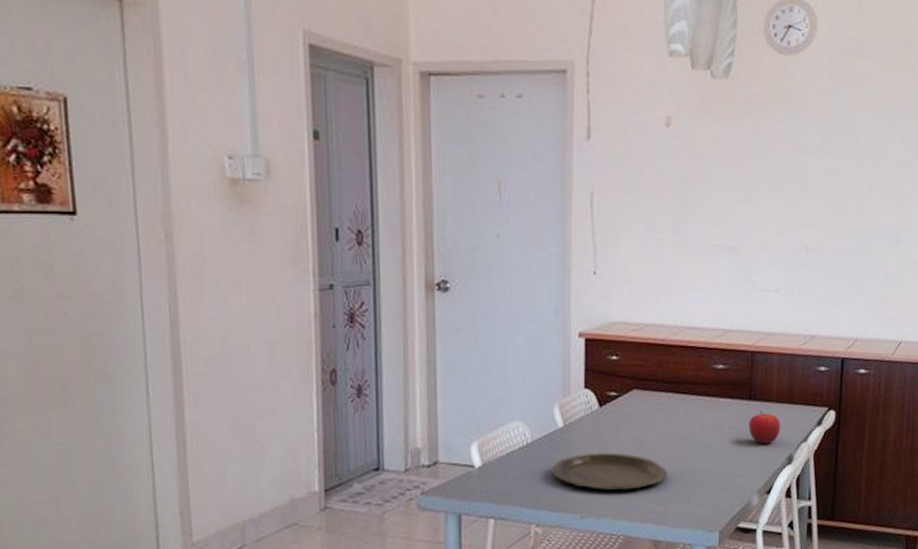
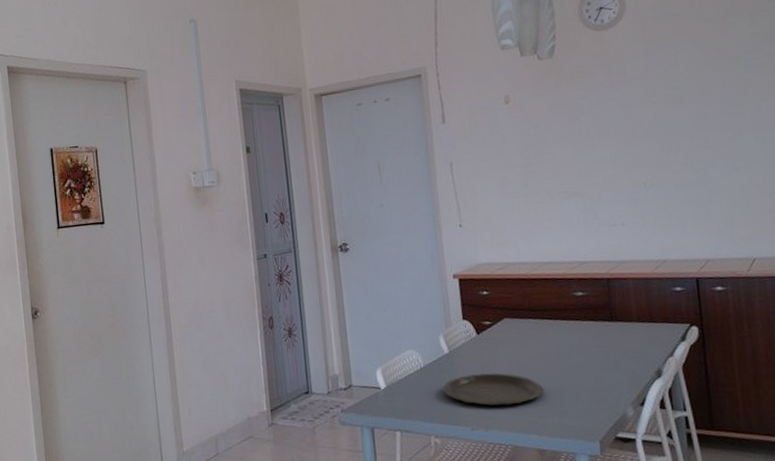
fruit: present [748,411,781,444] -> none [613,330,646,360]

